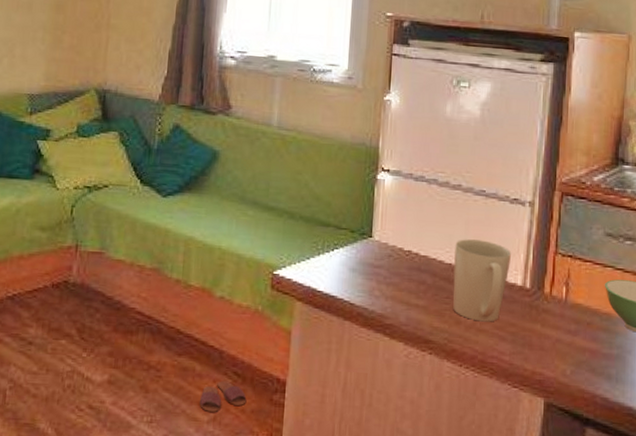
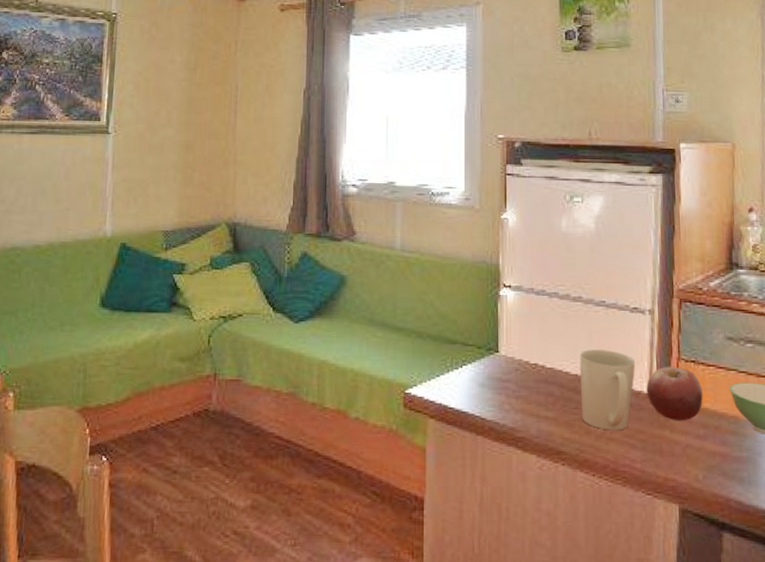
slippers: present [199,380,247,412] -> none [340,501,387,532]
fruit: none [520,259,577,315] -> present [646,366,703,420]

